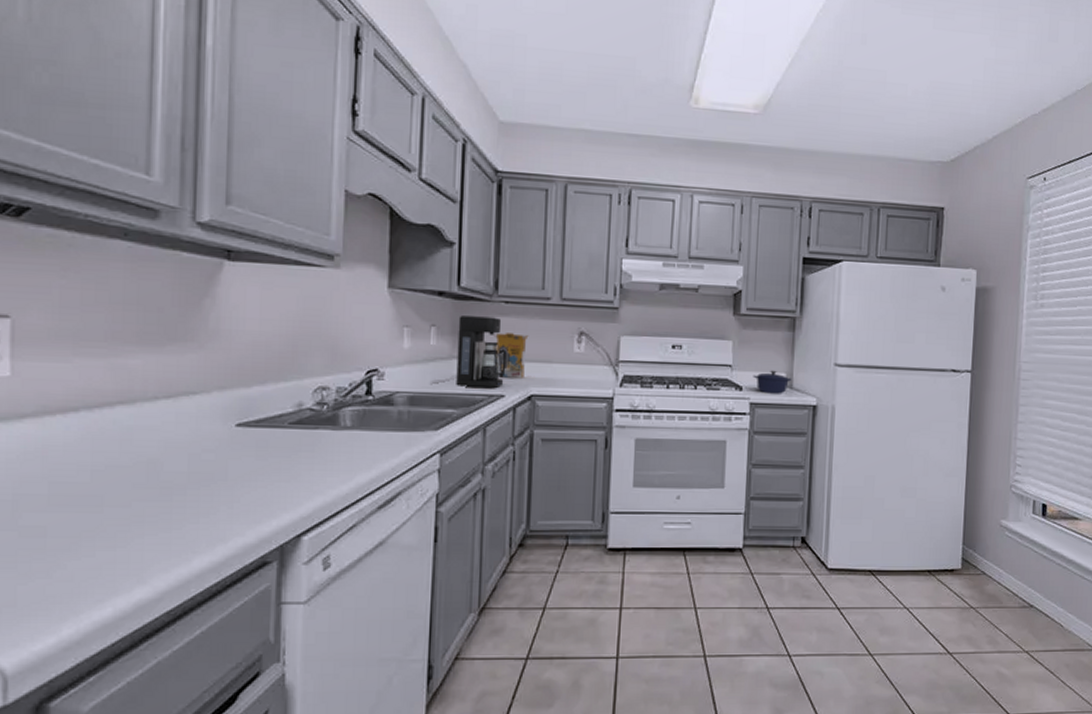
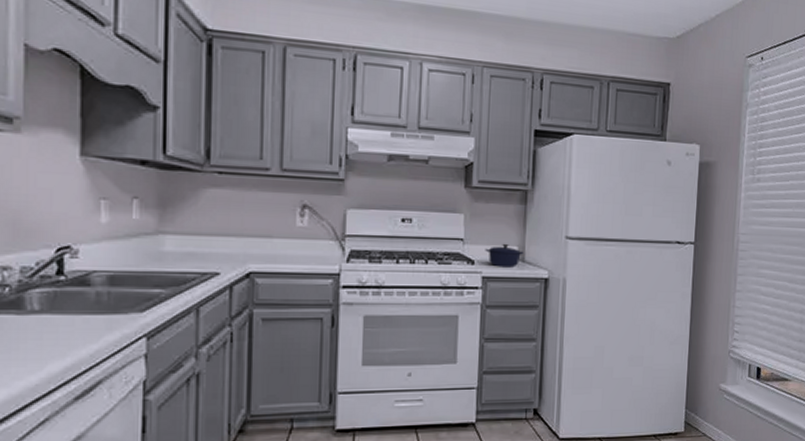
coffee maker: present [456,316,507,389] -> none [163,187,221,266]
cereal box: present [494,333,529,378] -> none [206,205,246,255]

